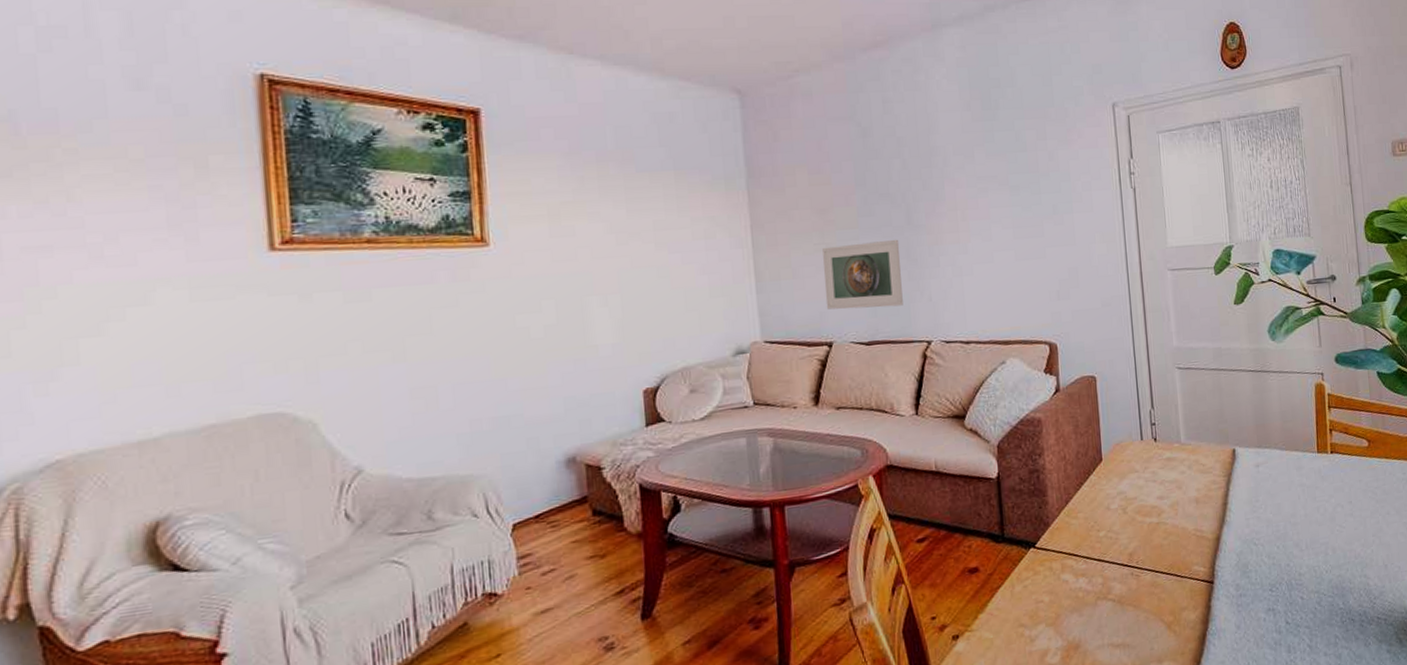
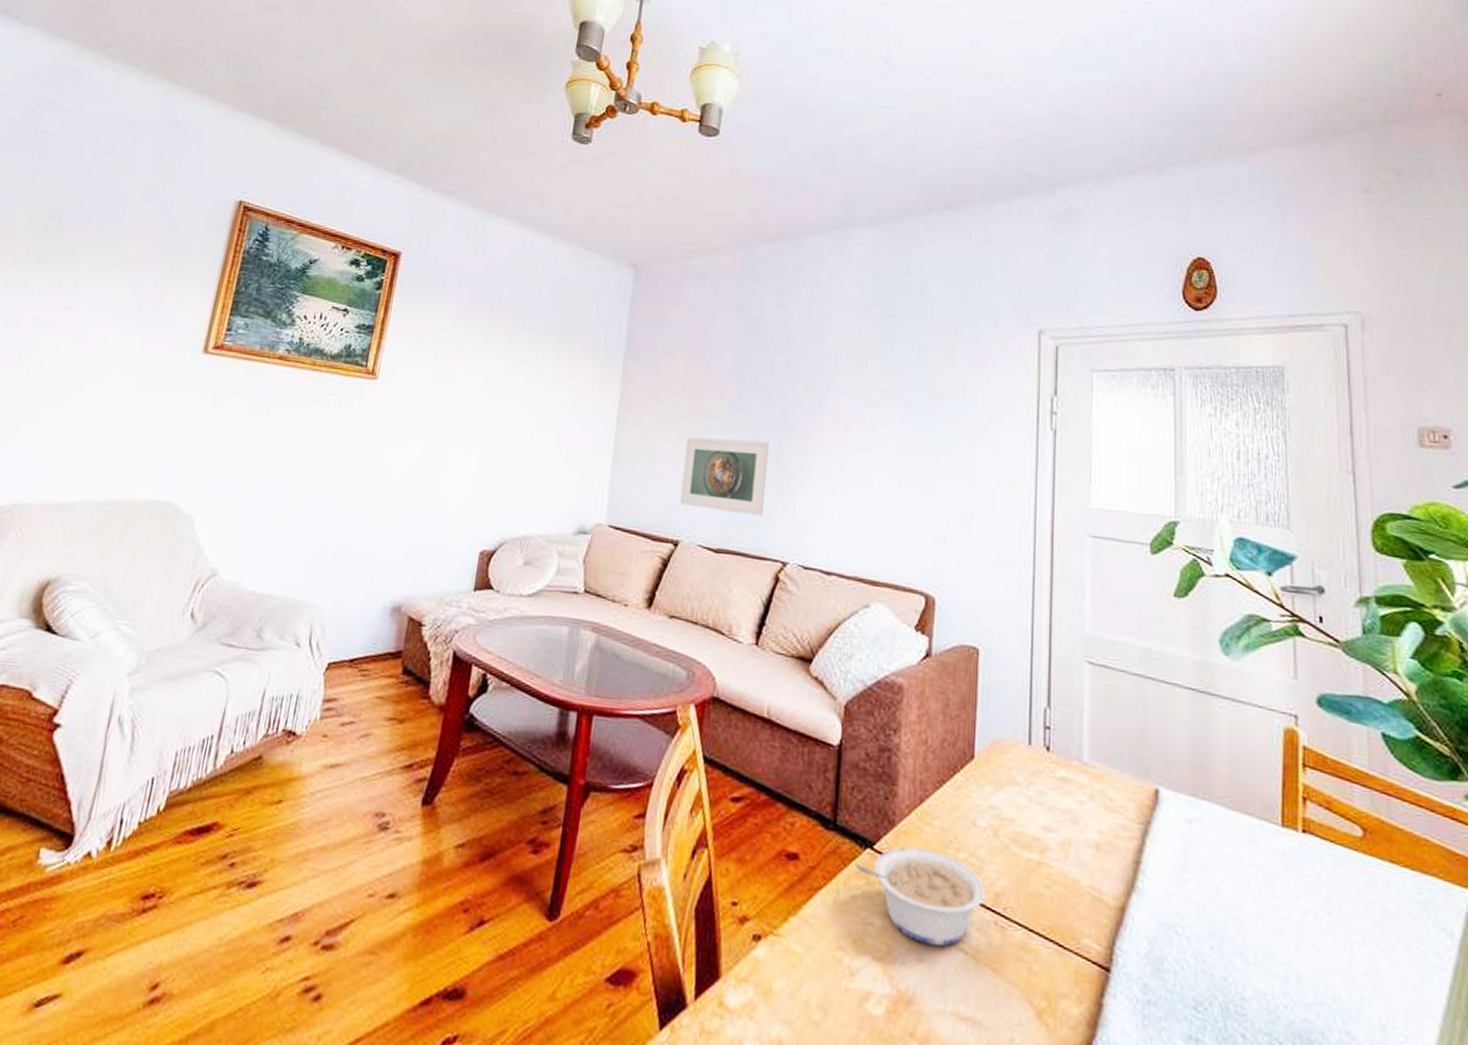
legume: none [1023,535,1122,604] -> present [855,847,985,946]

